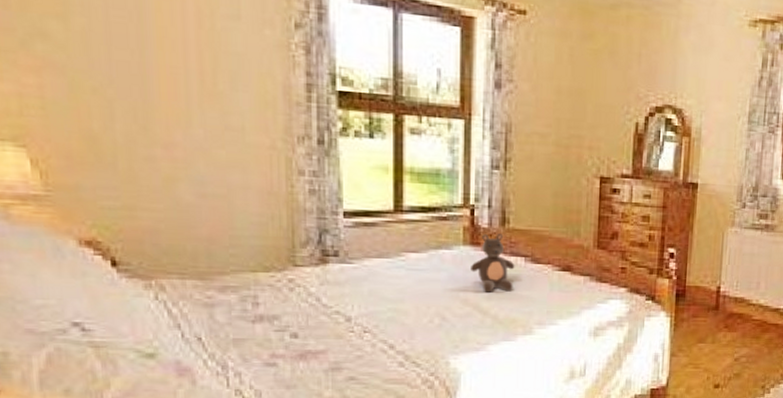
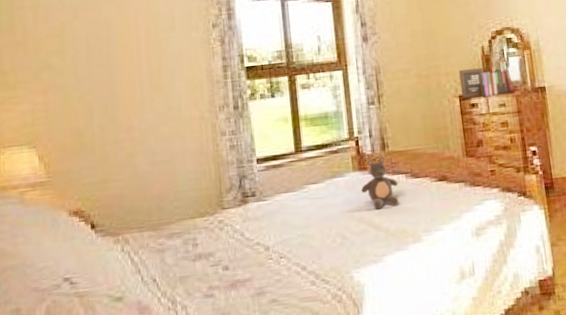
picture frame: none [604,147,633,184] -> present [459,68,486,100]
books: none [625,153,664,186] -> present [478,69,515,98]

